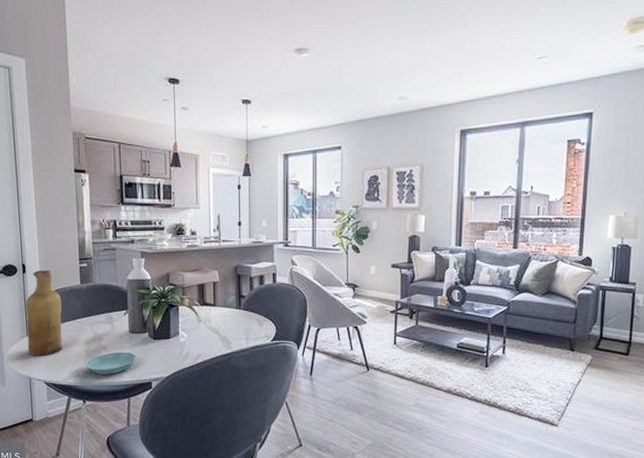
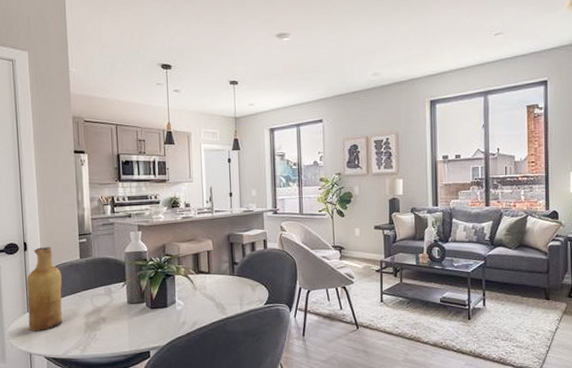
saucer: present [86,352,136,375] -> none [85,322,134,346]

